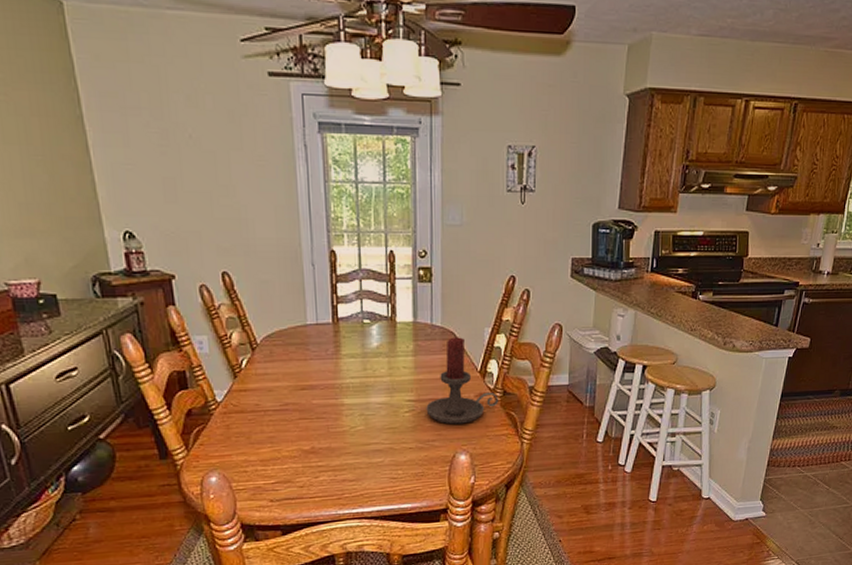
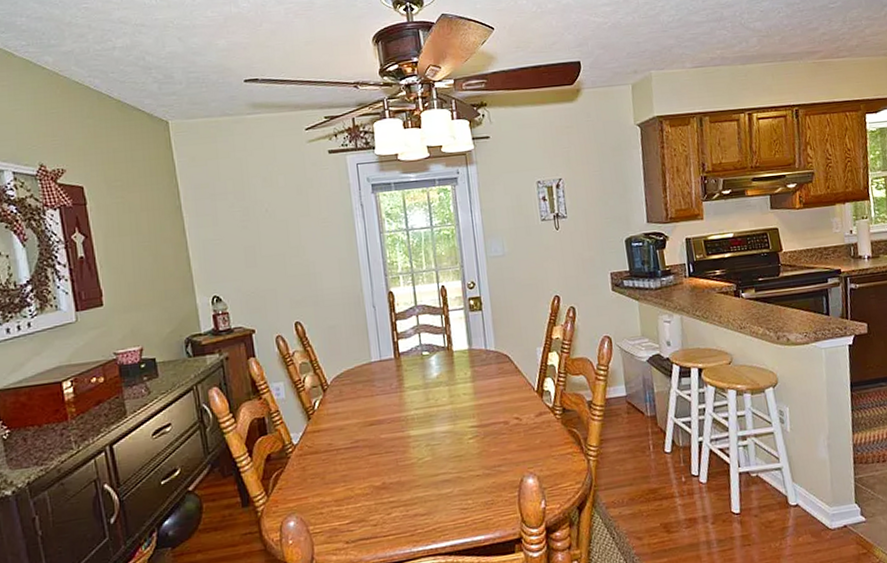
candle holder: present [426,337,499,425] -> none [489,359,560,448]

